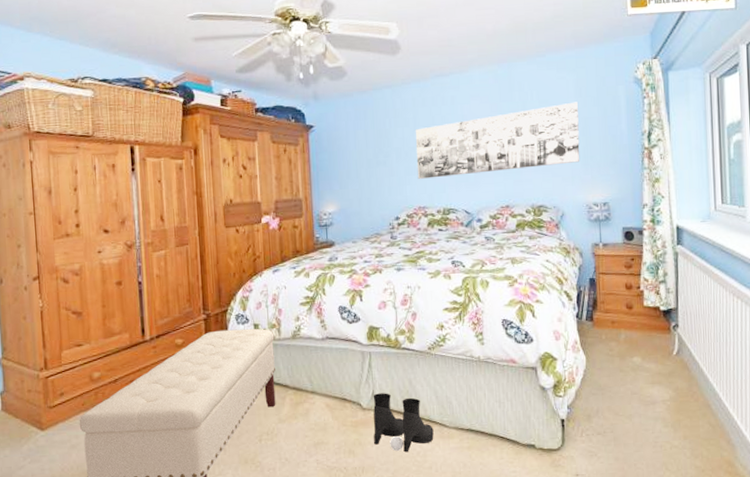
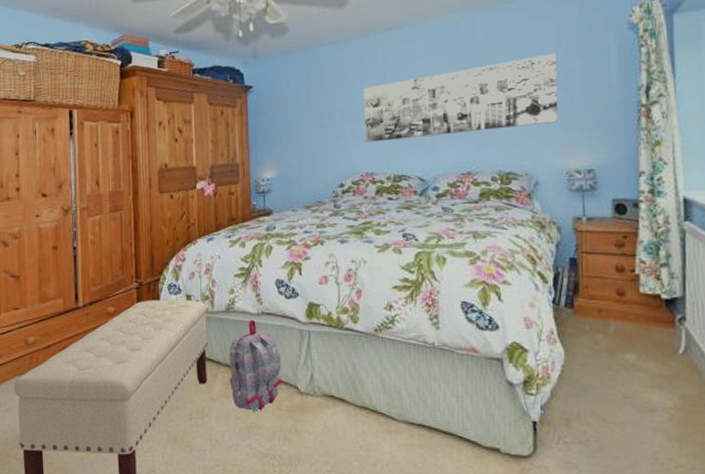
backpack: none [296,344,346,429] -> present [229,319,282,411]
boots: present [373,393,434,453] -> none [311,377,380,445]

